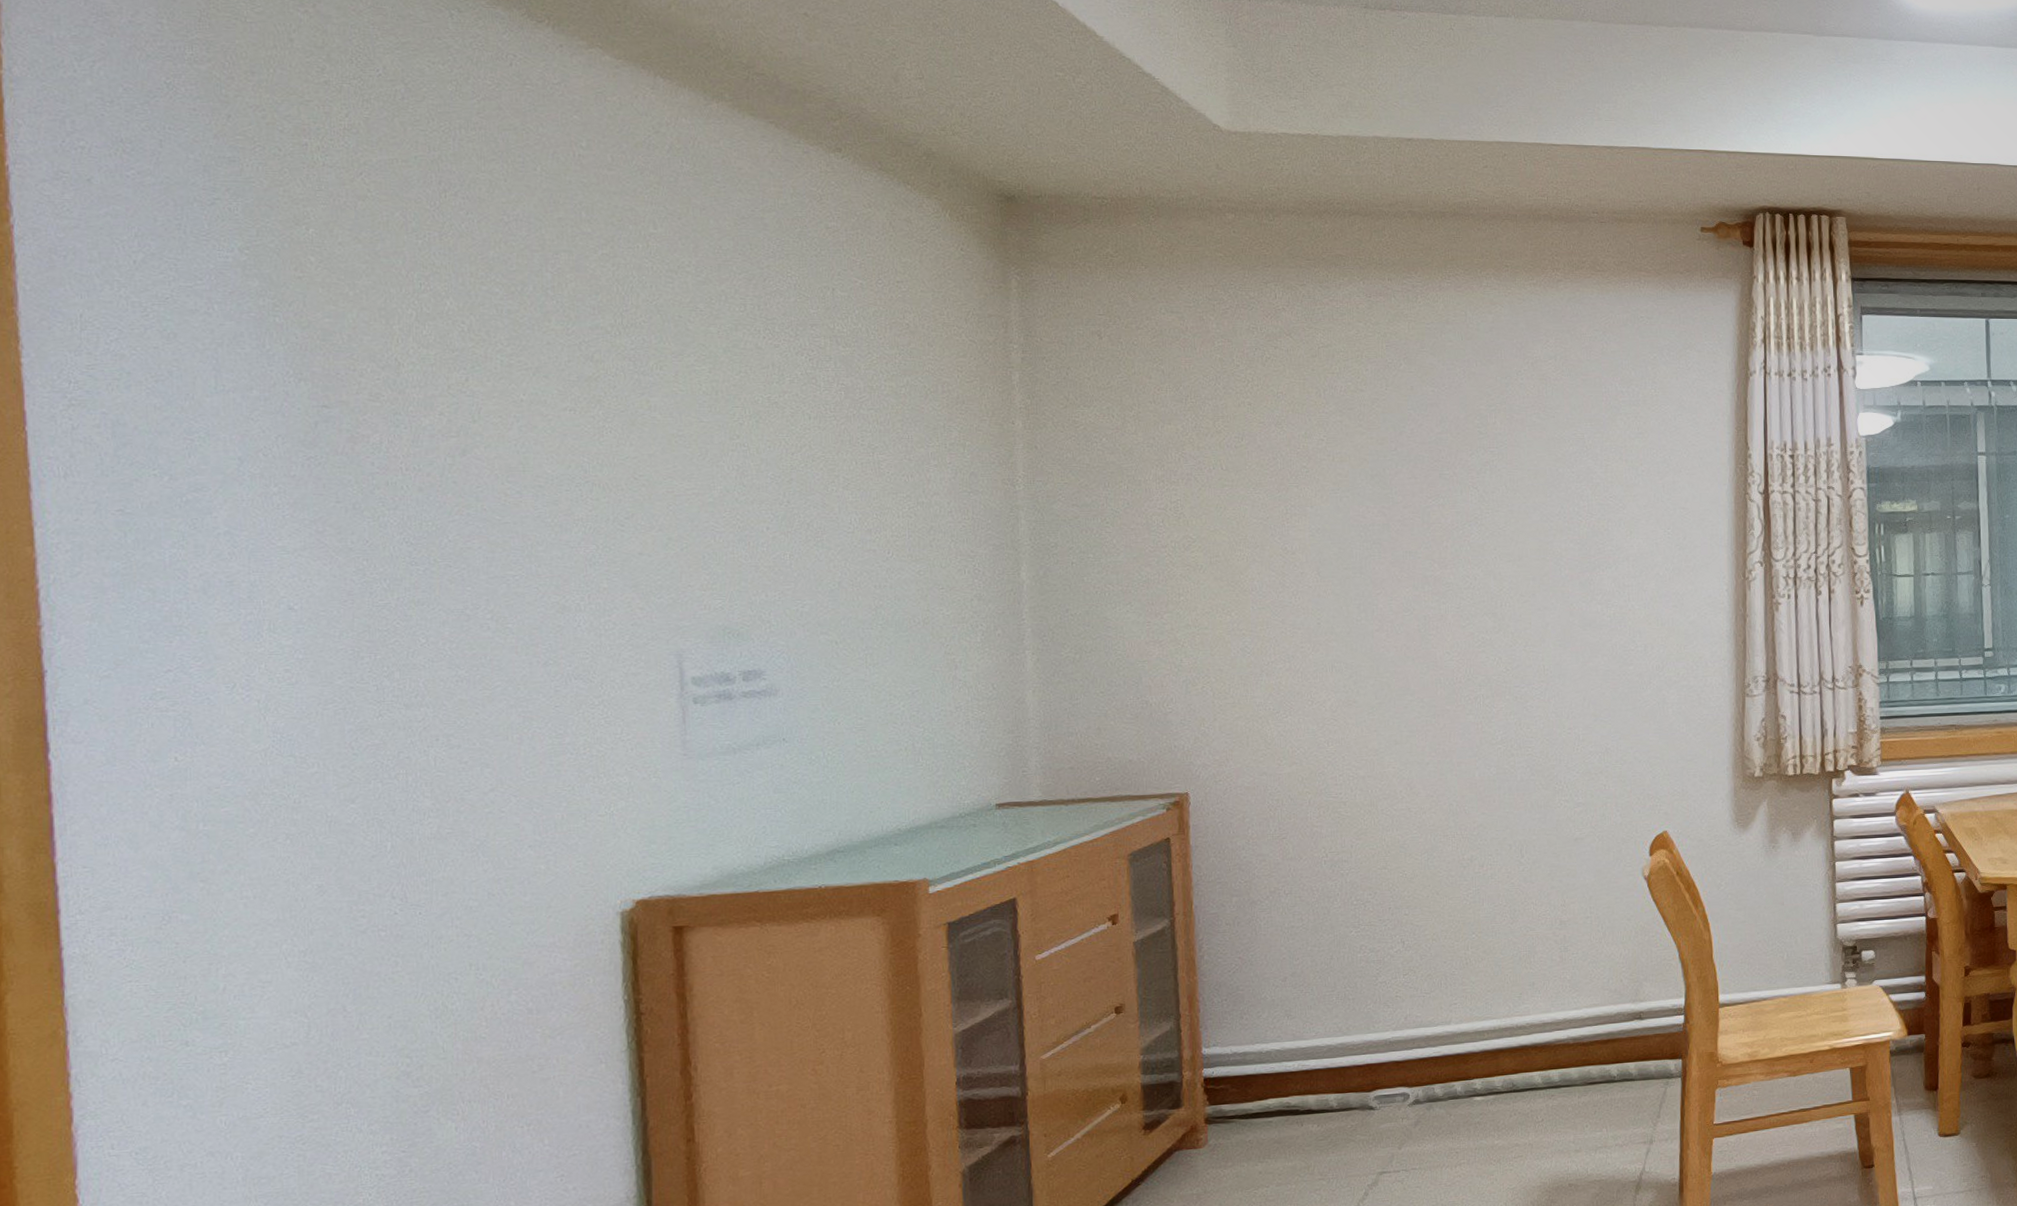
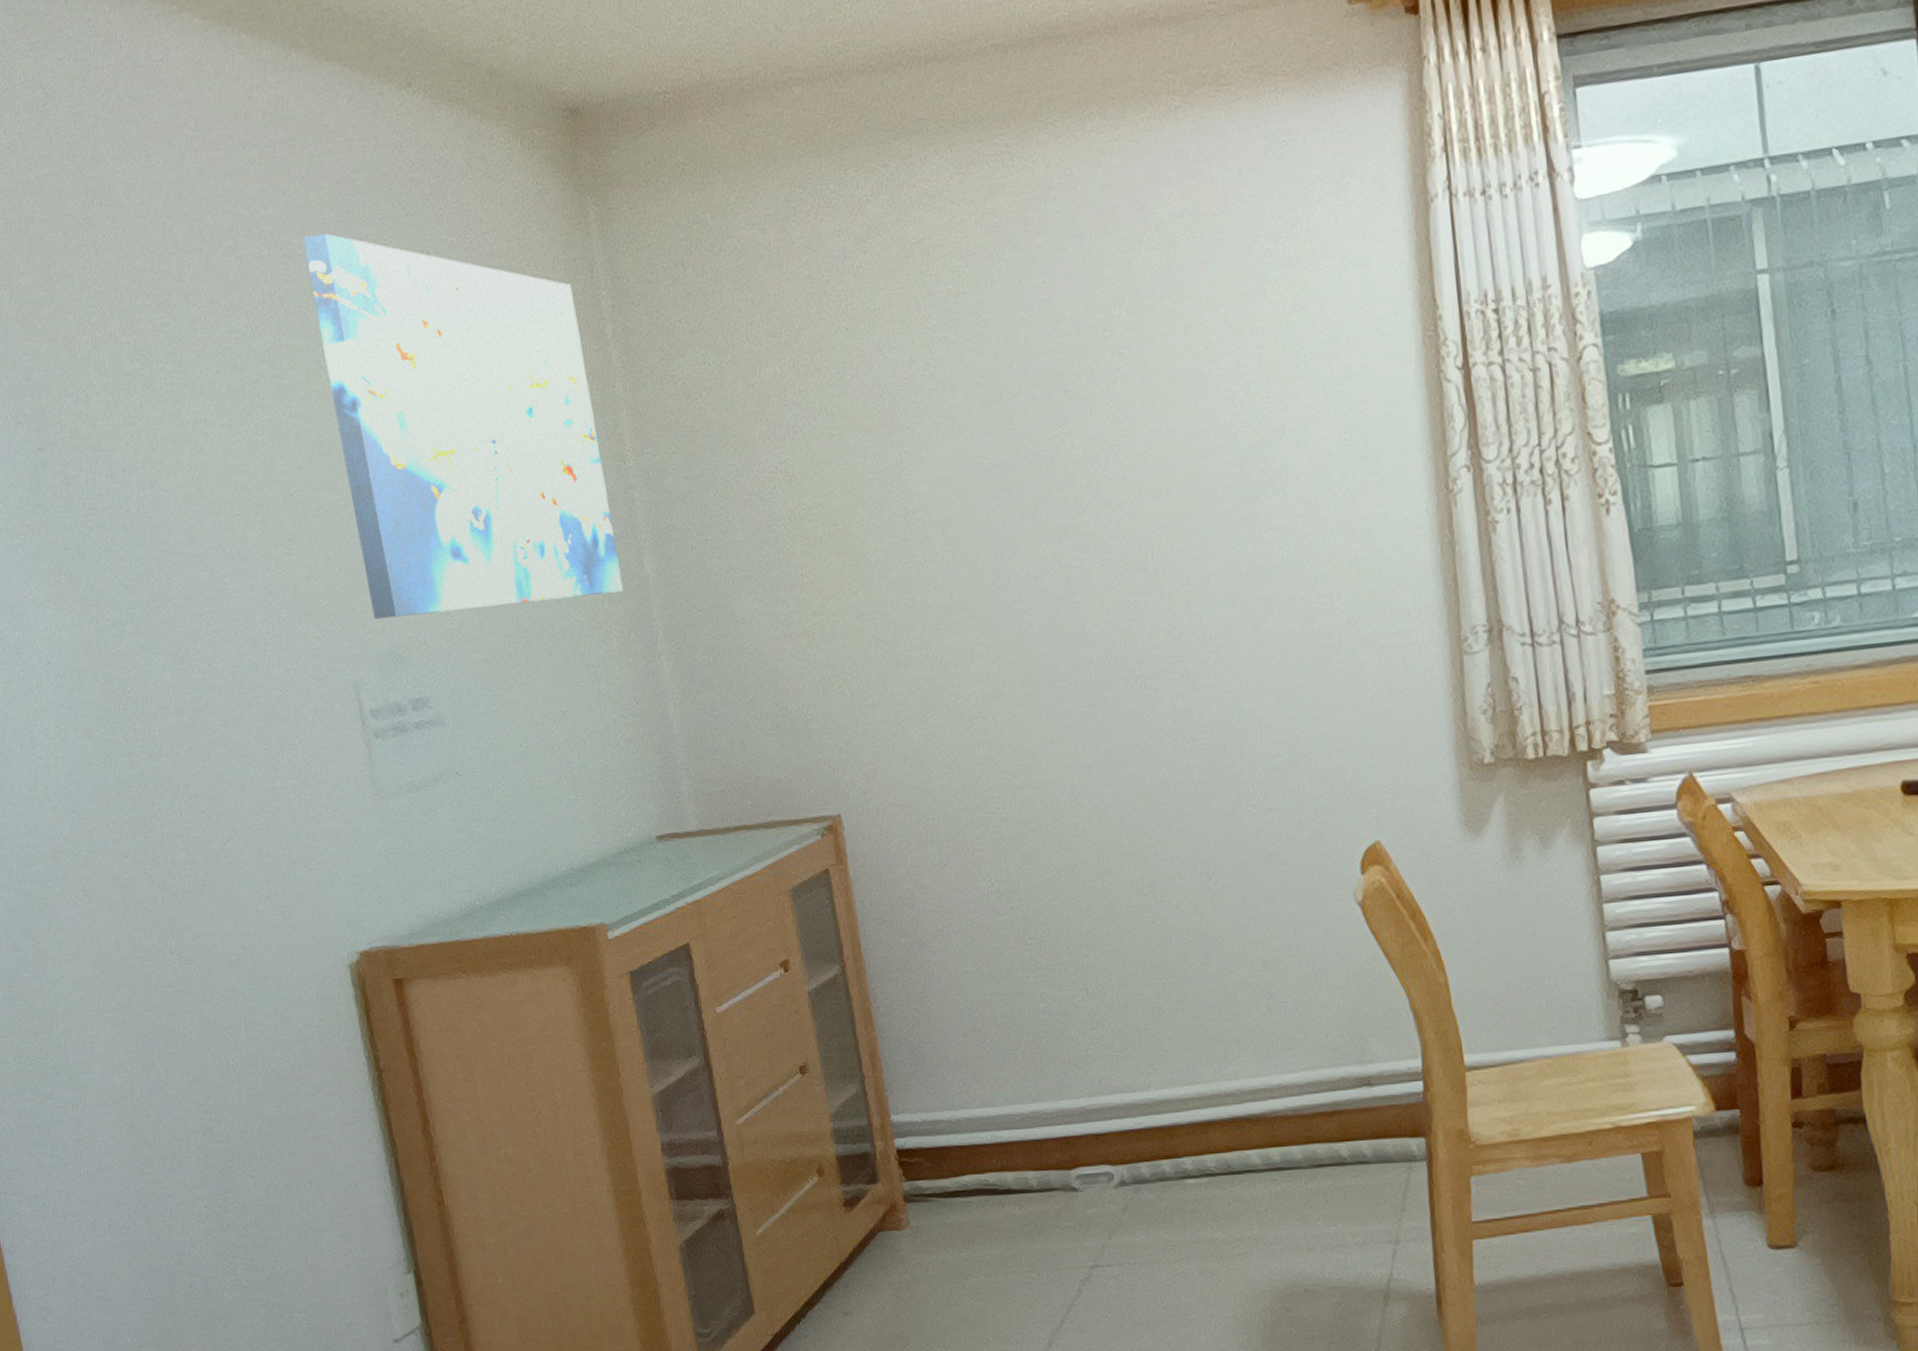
wall art: none [694,257,995,598] -> present [302,233,623,620]

